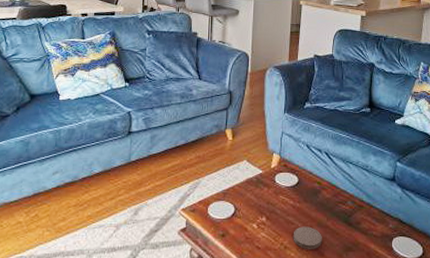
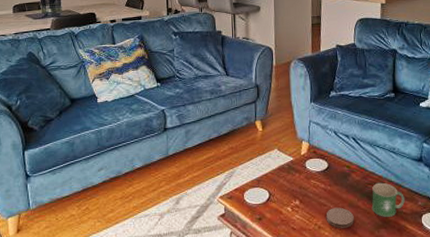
mug: none [341,201,375,239] -> present [371,182,405,217]

